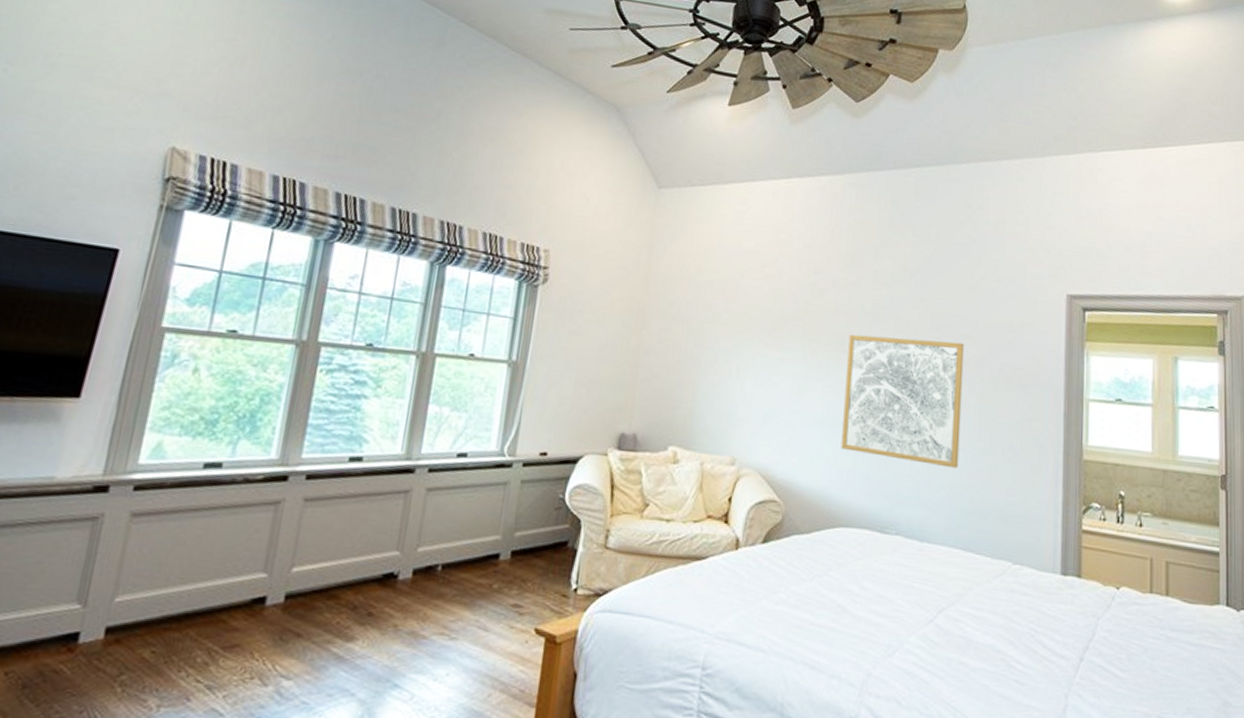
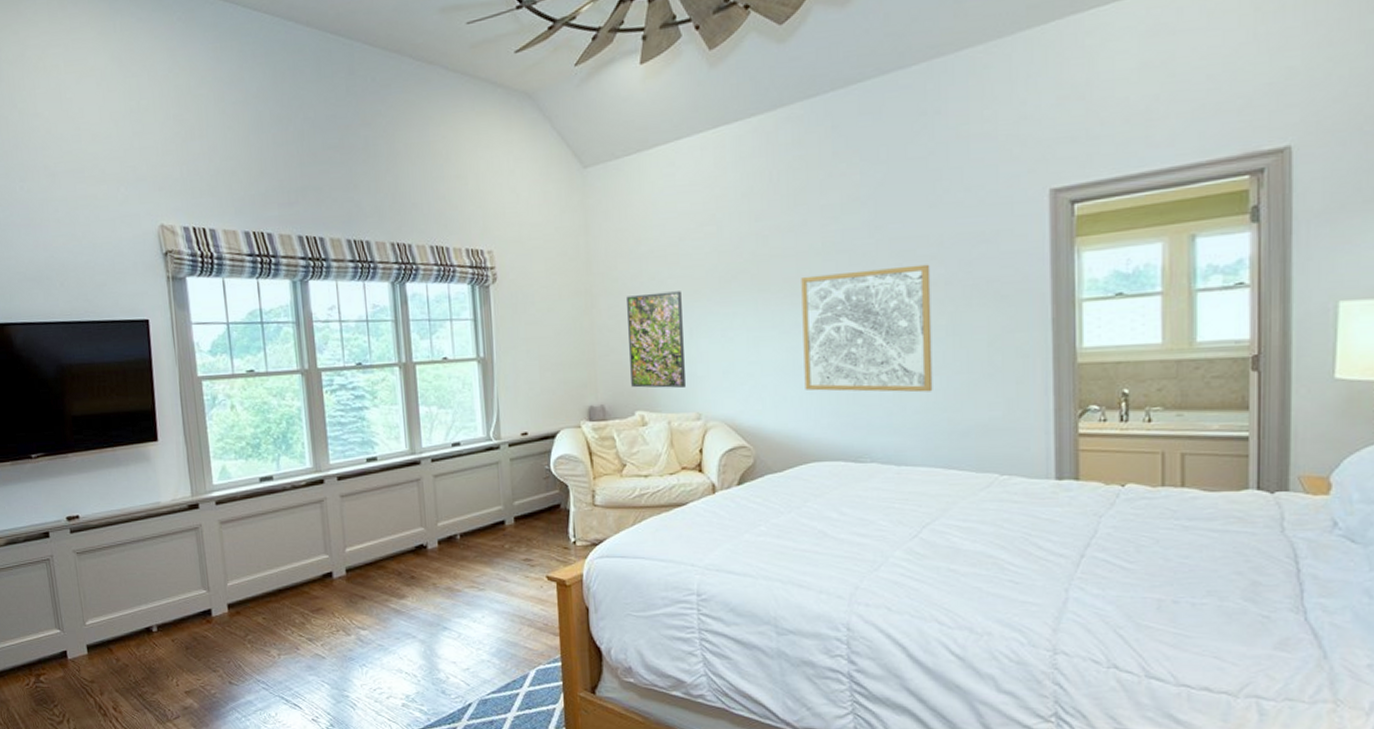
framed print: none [669,322,734,427] -> present [627,291,685,388]

